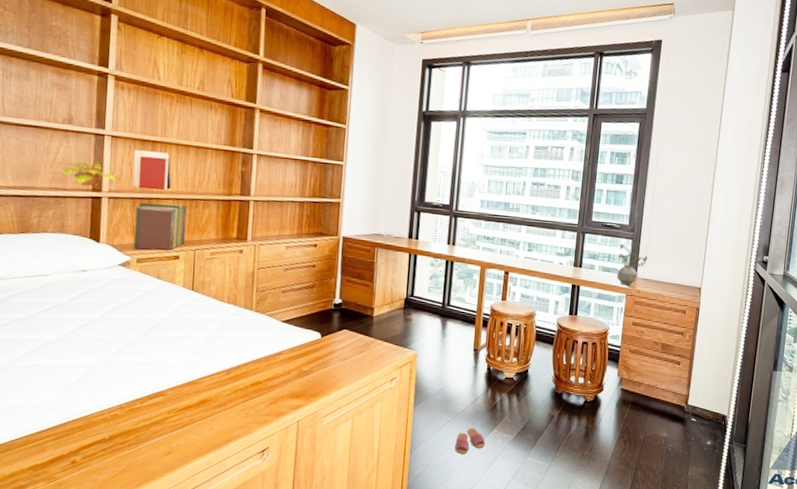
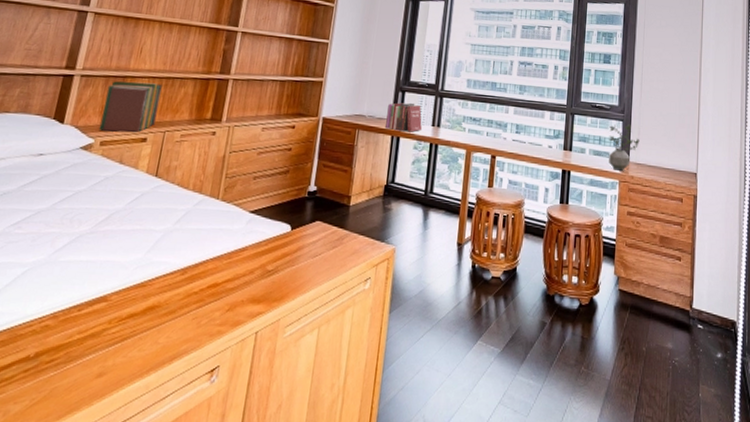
plant: present [54,159,124,186] -> none [30,35,100,64]
books: present [133,150,172,191] -> none [108,27,152,69]
books: none [403,222,438,250] -> present [385,102,422,132]
slippers: present [455,428,485,454] -> none [434,339,469,372]

